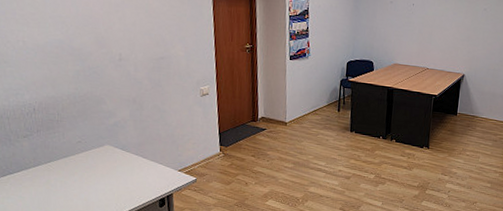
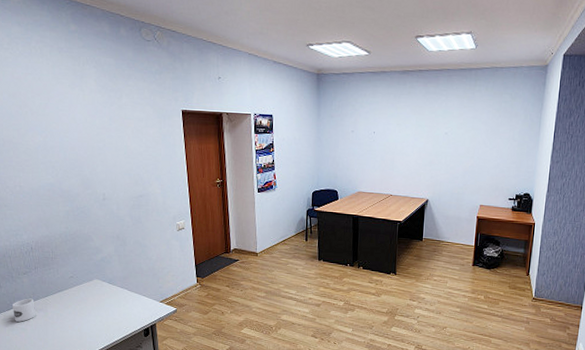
mug: none [9,163,37,189] -> present [13,298,36,322]

